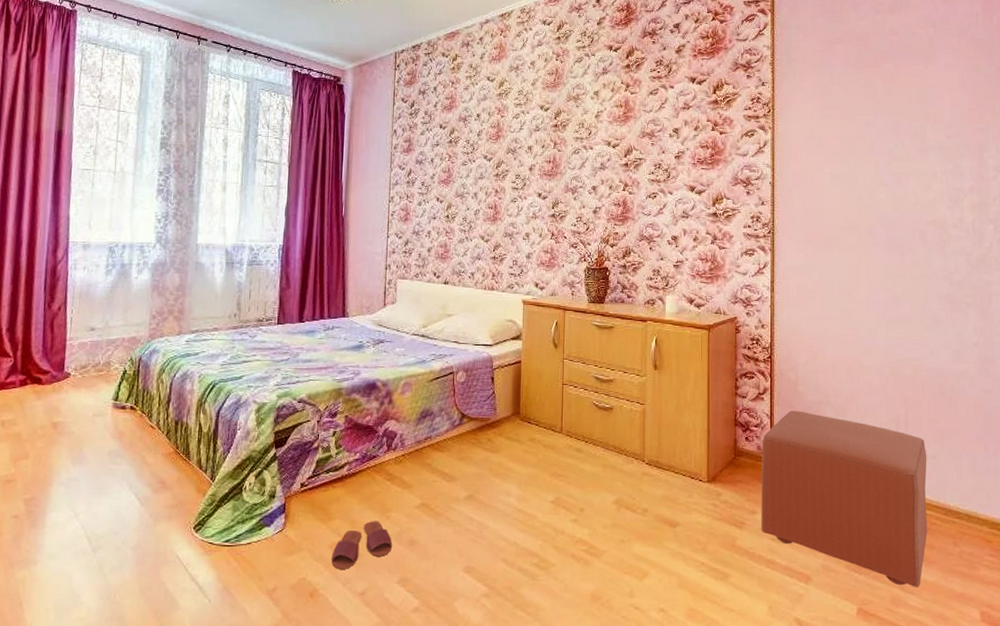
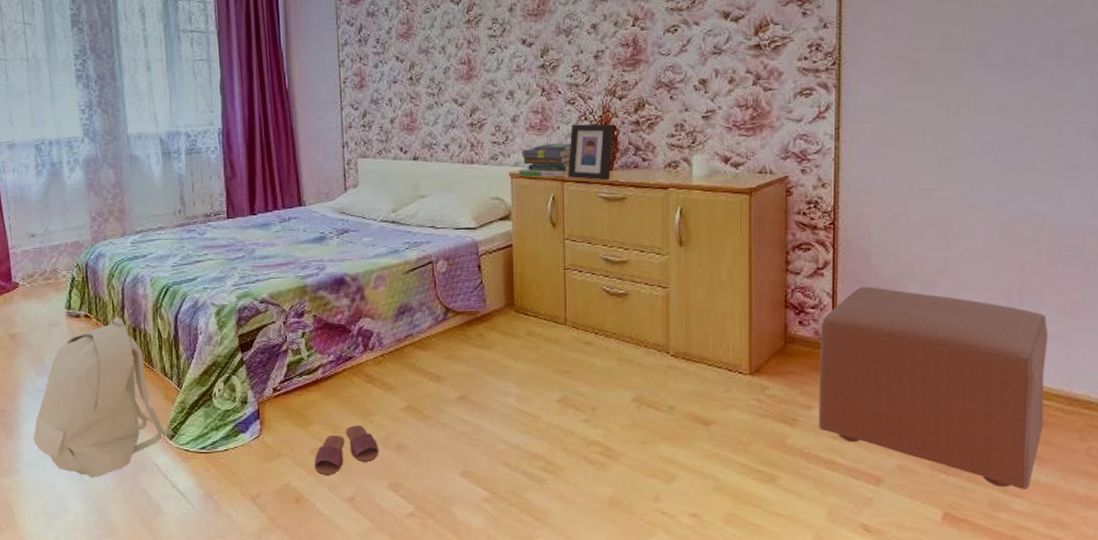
backpack: none [57,409,201,570] -> present [33,316,174,478]
books: none [529,278,573,307] -> present [518,143,572,178]
picture frame: none [569,264,607,312] -> present [568,123,614,181]

